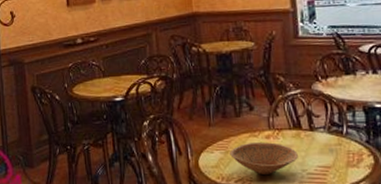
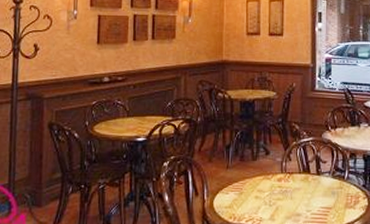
bowl: present [230,141,298,176] -> none [244,184,304,216]

